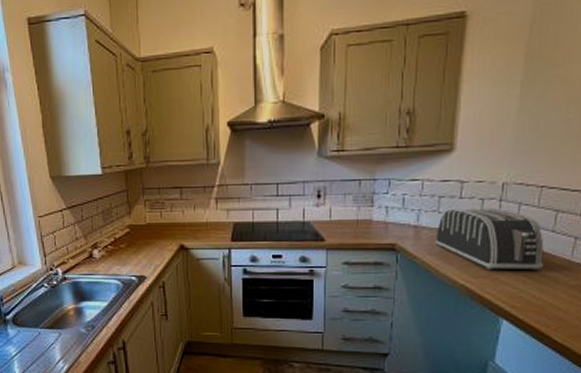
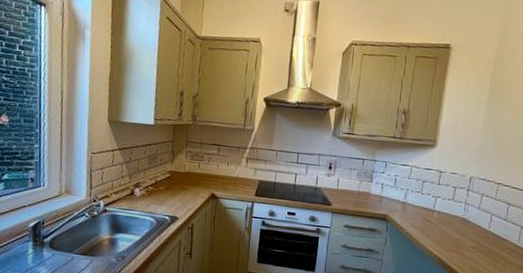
toaster: present [435,208,545,271] -> none [417,192,499,250]

